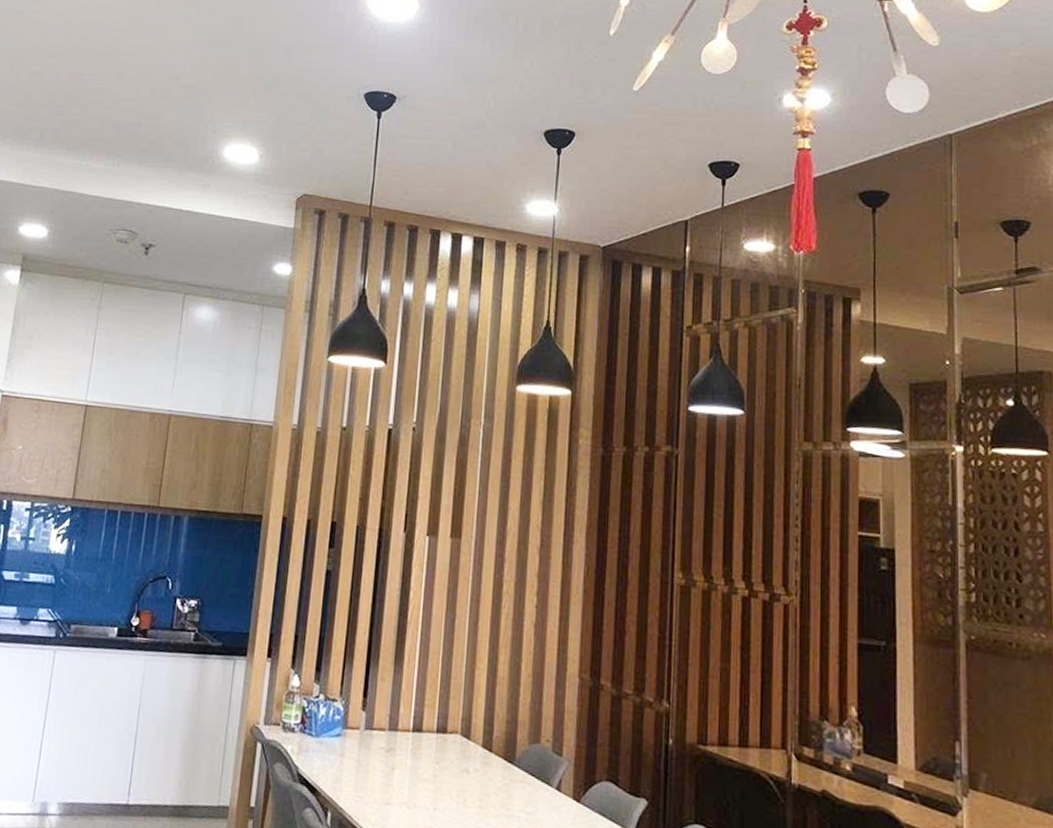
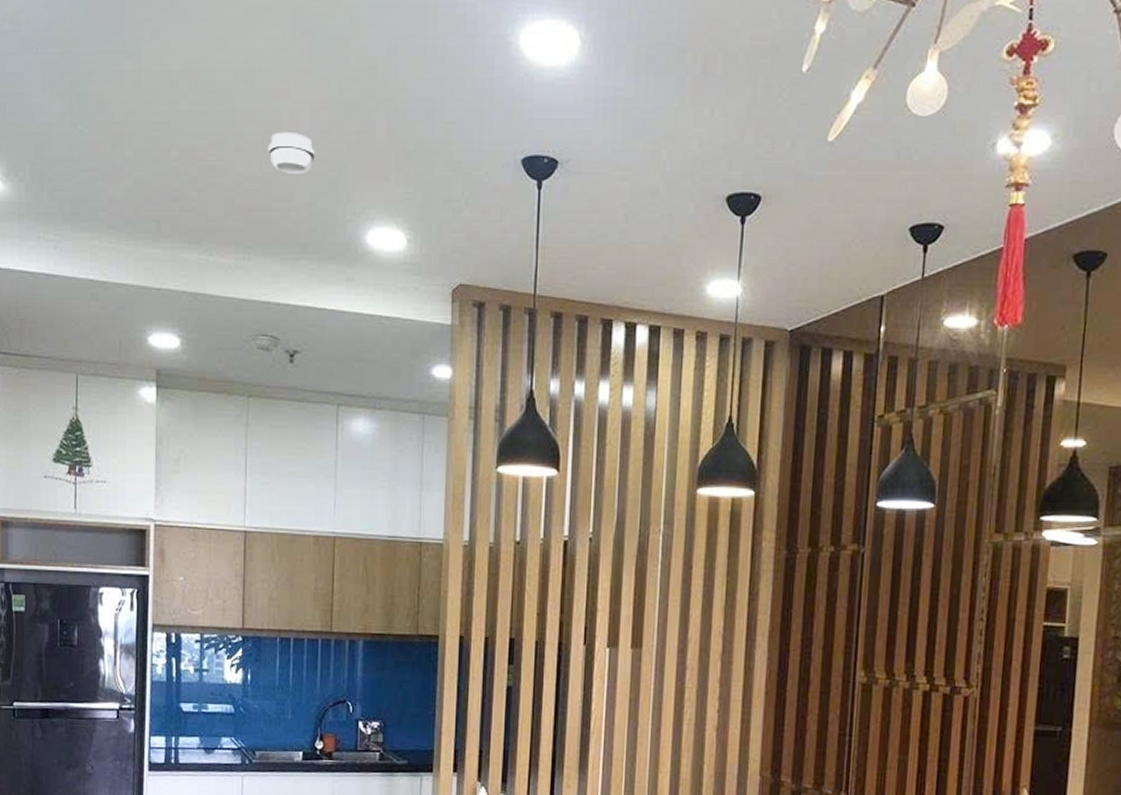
smoke detector: none [144,63,185,97] -> present [268,131,315,174]

